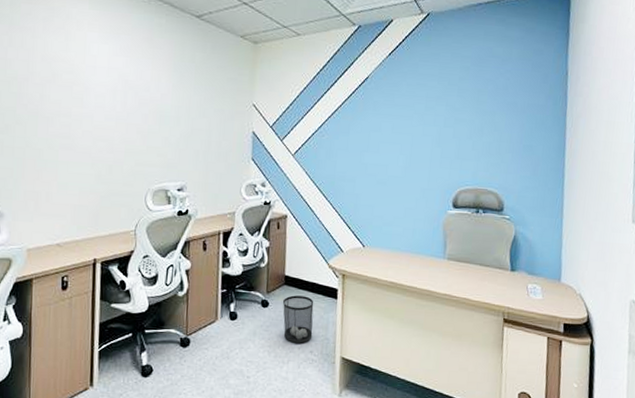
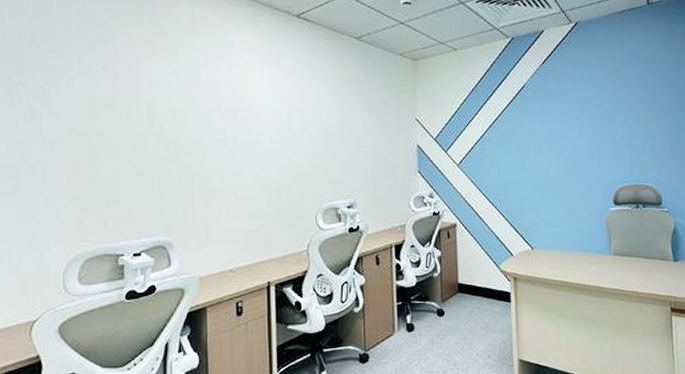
waste bin: present [282,295,314,344] -> none [457,302,489,349]

